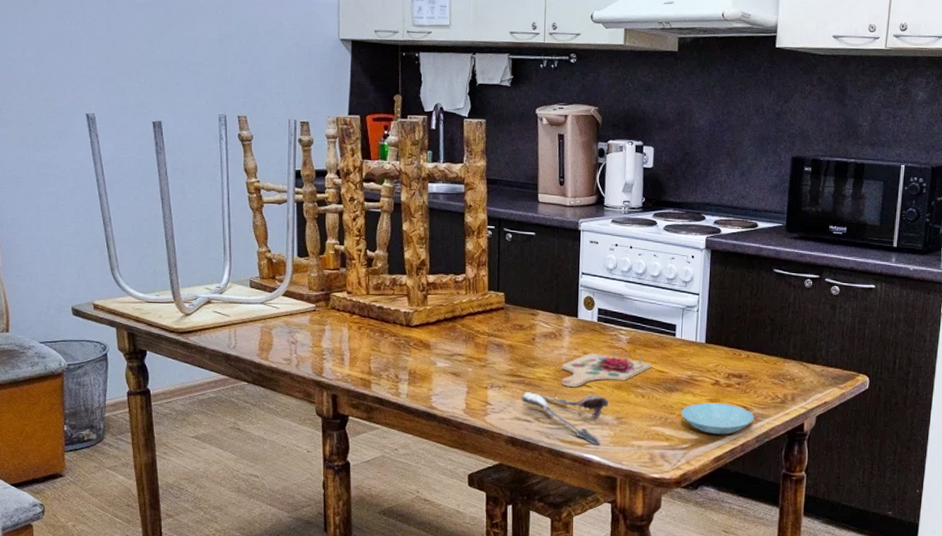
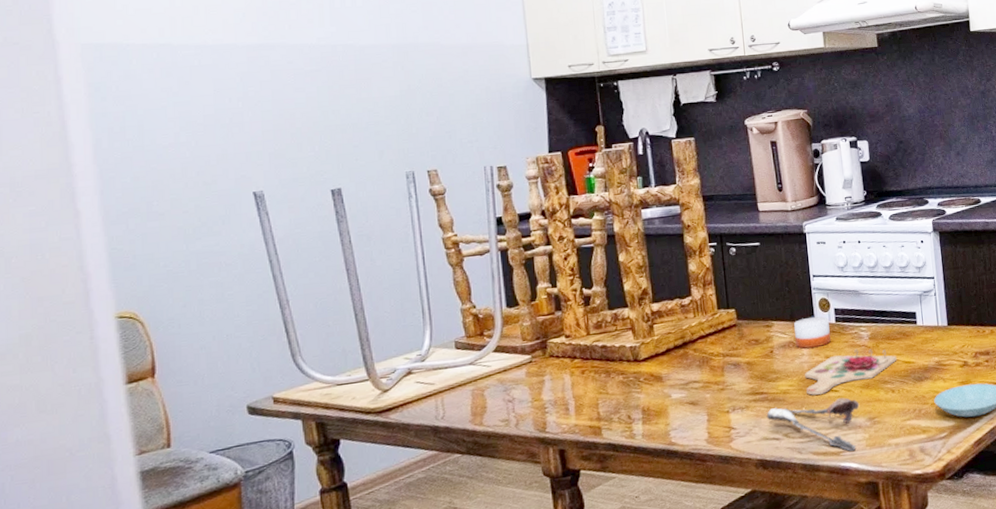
candle: none [557,312,591,342] -> present [794,316,831,349]

